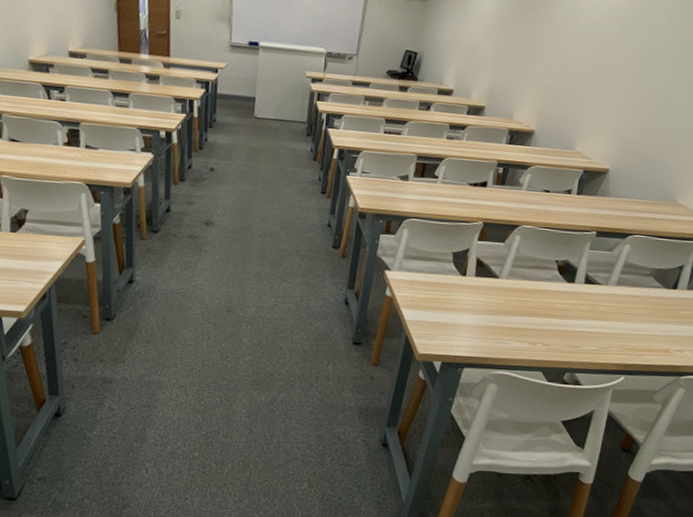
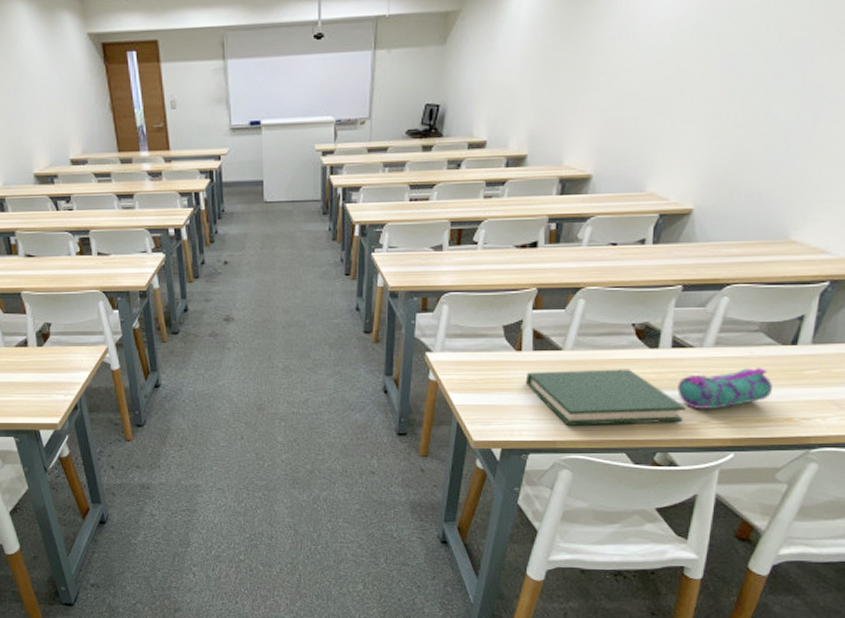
hardback book: none [466,295,592,348] -> present [525,369,687,426]
pencil case: none [586,305,657,339] -> present [677,368,772,410]

